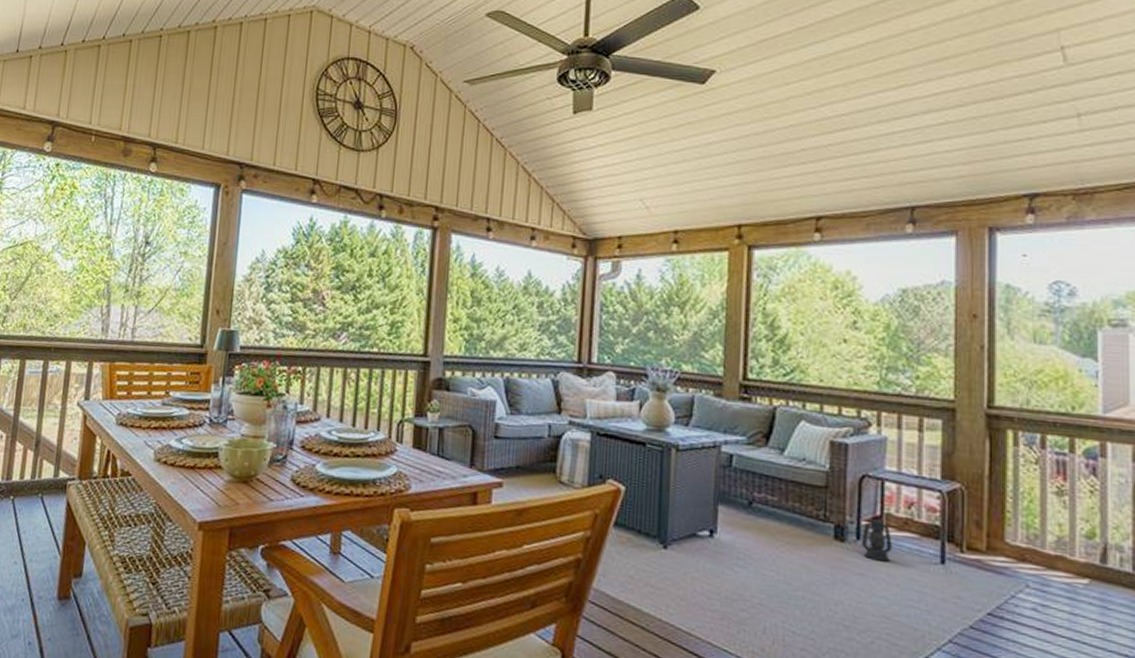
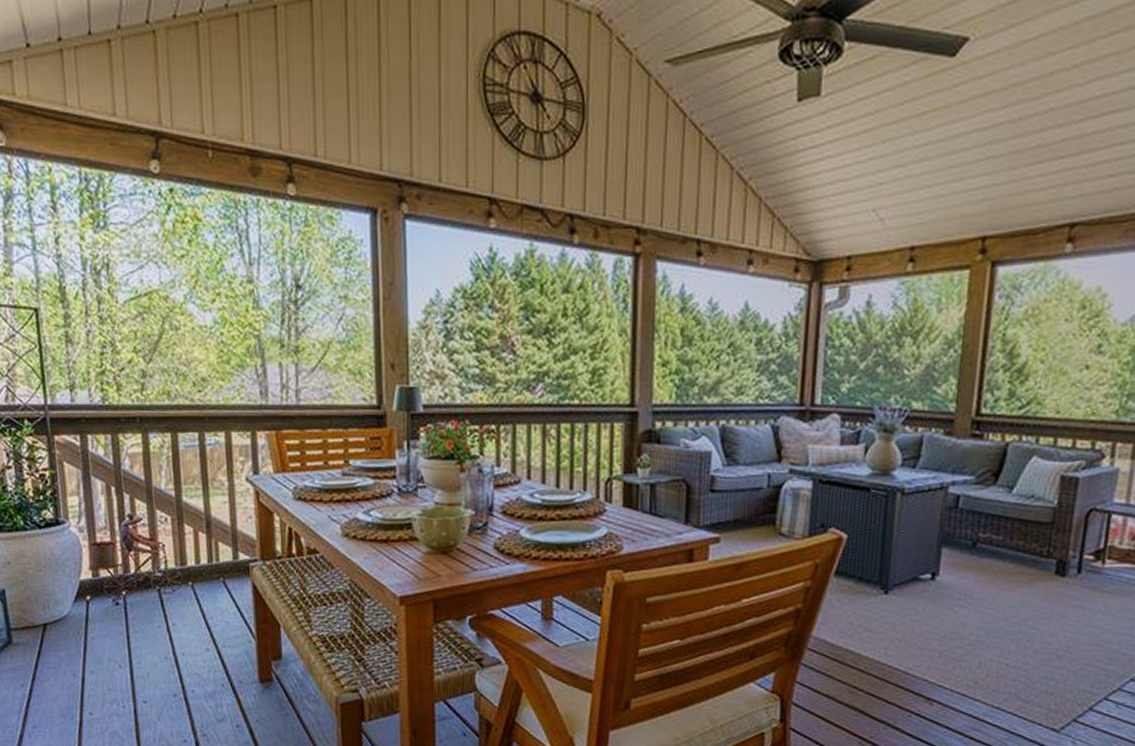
lantern: present [862,516,892,562] -> none [1082,549,1112,593]

